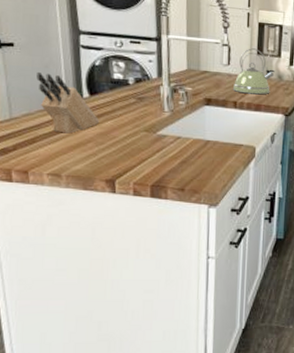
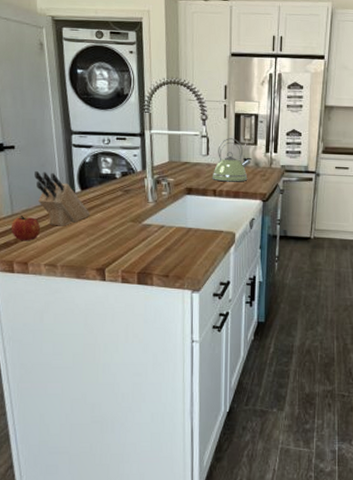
fruit: none [9,120,43,148] -> present [11,216,40,240]

